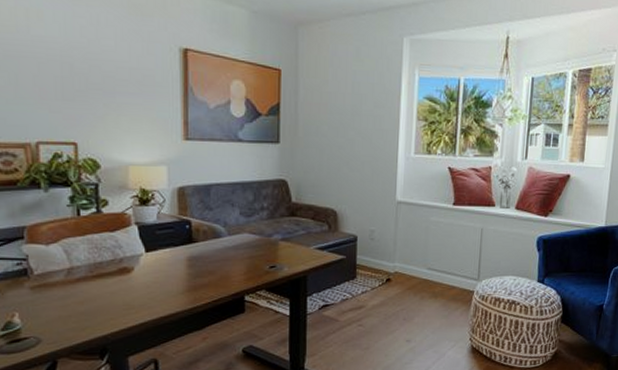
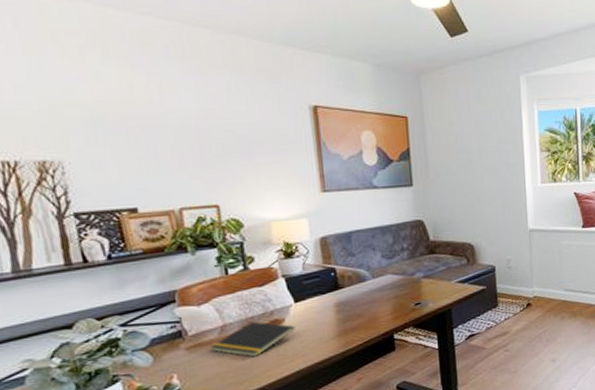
notepad: none [55,267,144,304] -> present [210,321,295,357]

